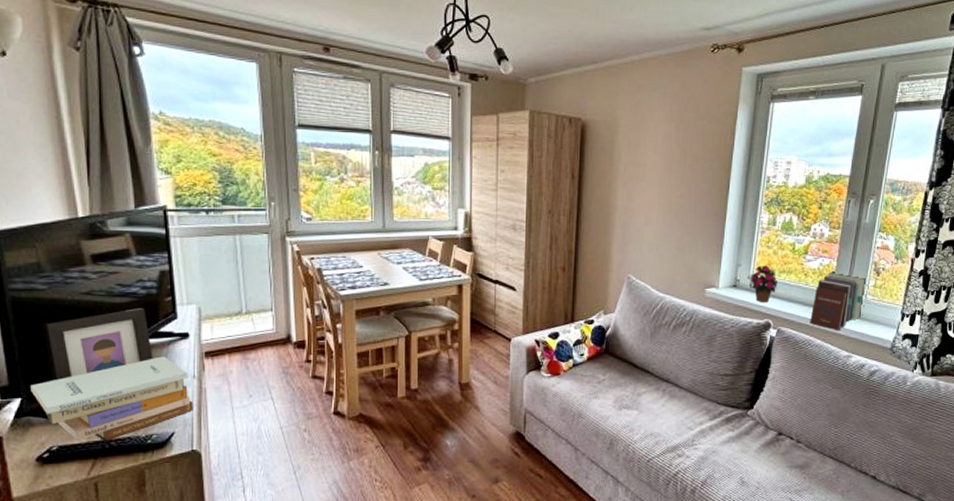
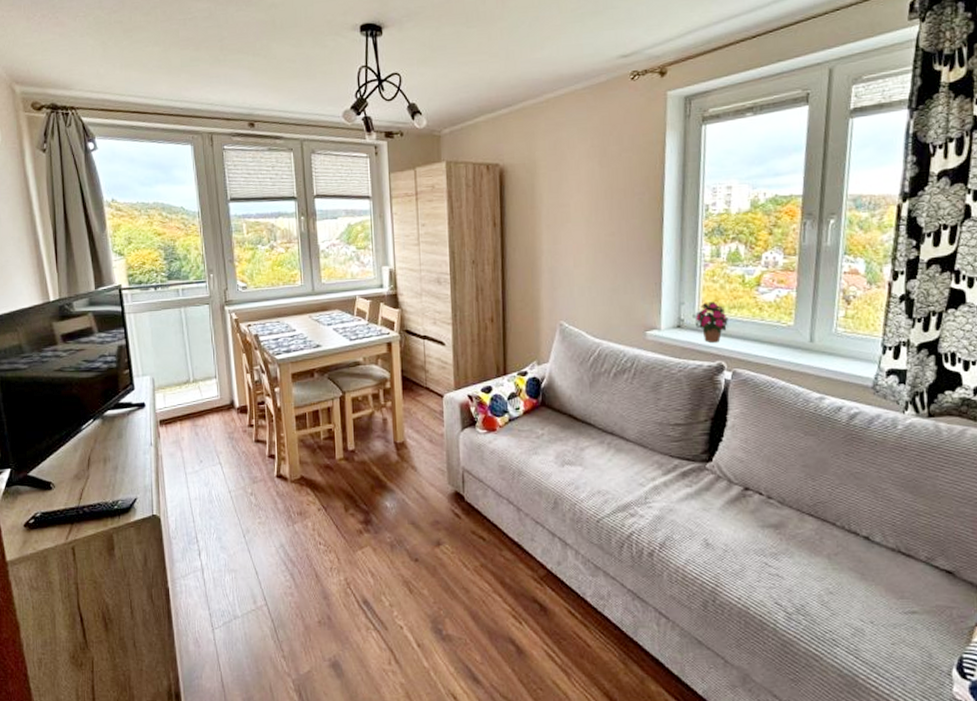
books: present [31,356,193,442] -> none [18,426,152,508]
picture frame: present [42,308,153,381] -> none [25,382,116,452]
books: present [810,269,868,331] -> none [770,300,837,370]

